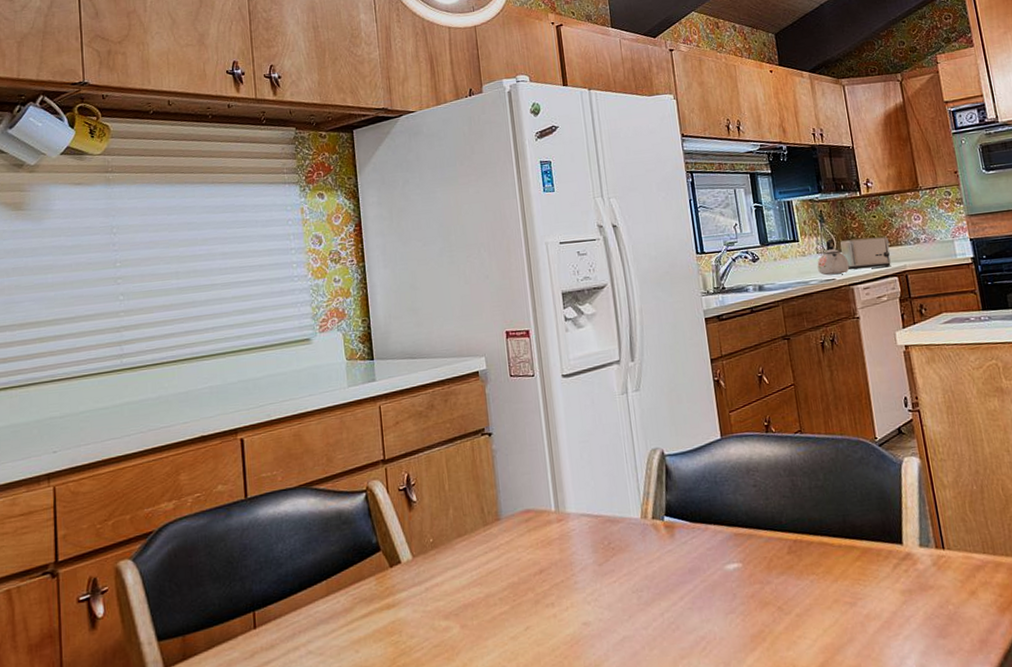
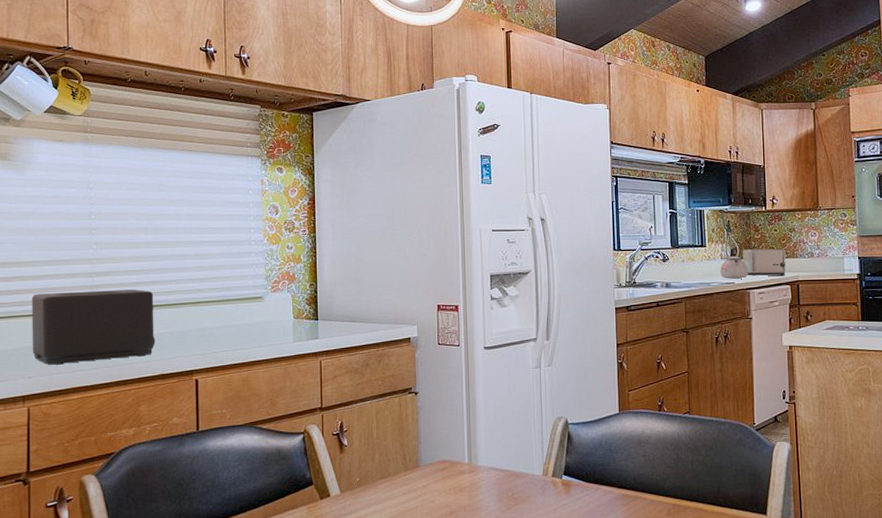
toaster: none [53,341,194,435] -> present [31,289,156,365]

